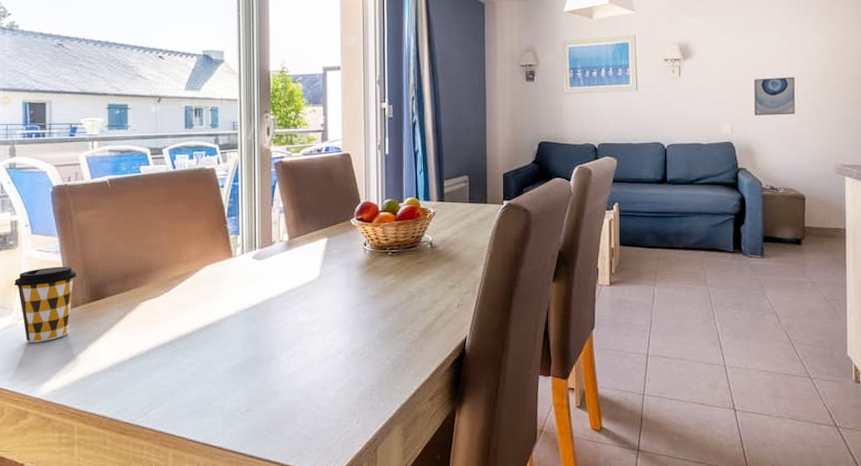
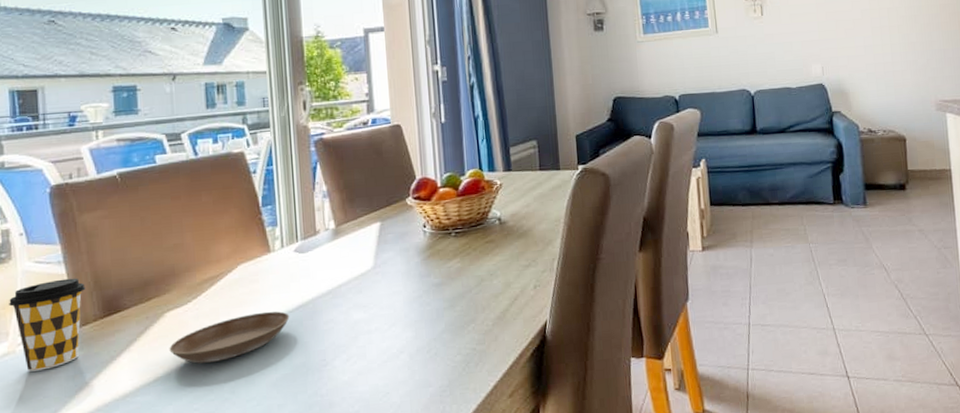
saucer: none [143,308,246,348] -> present [169,311,290,364]
wall art: present [754,77,795,116] -> none [842,9,888,53]

